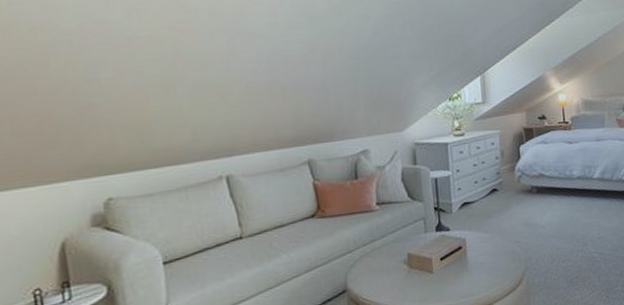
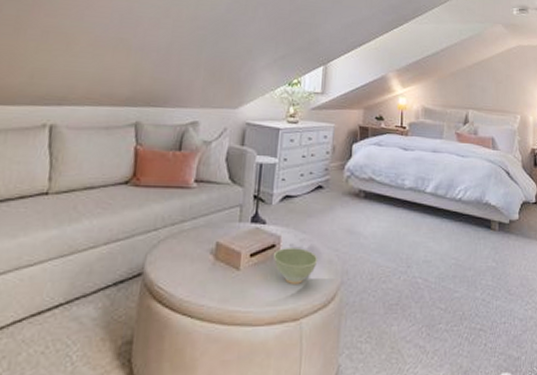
bowl: none [461,245,502,277] -> present [272,248,318,284]

